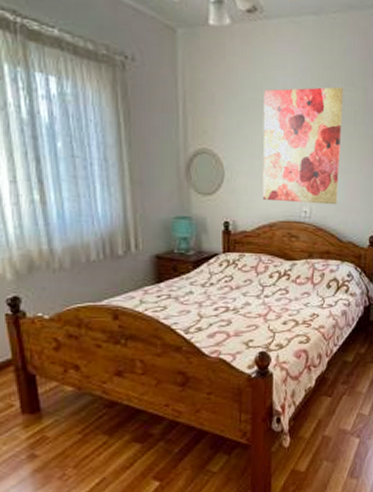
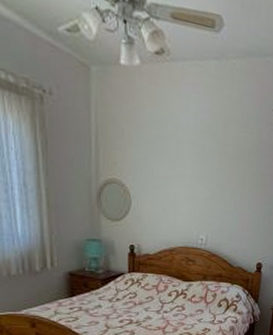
wall art: present [262,86,344,205] -> none [164,127,240,235]

